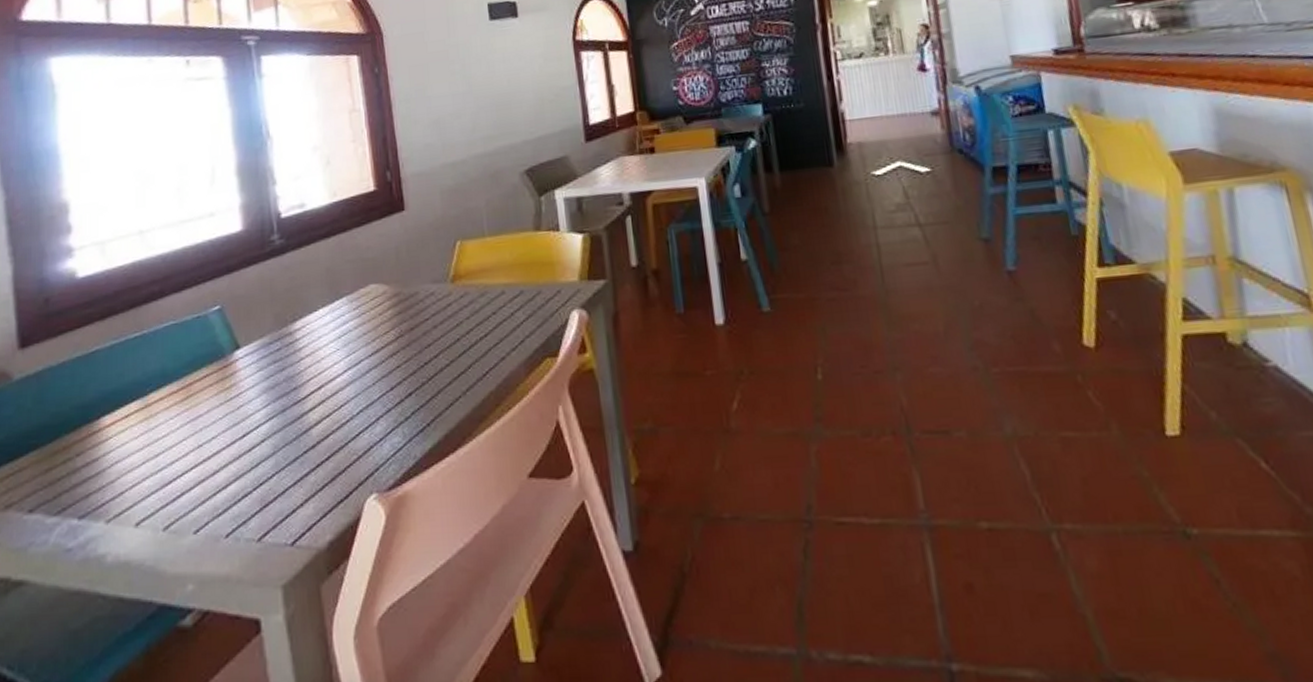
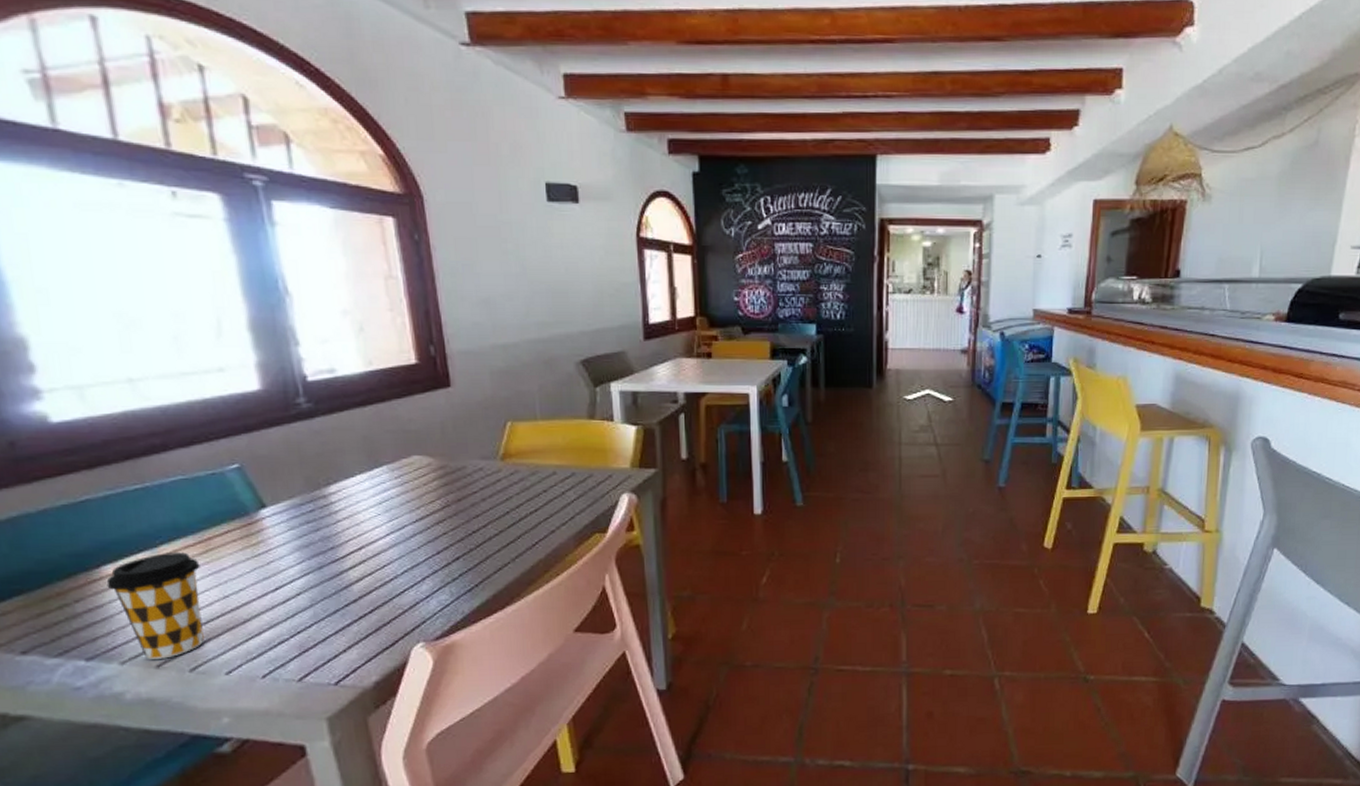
coffee cup: none [103,399,181,517] -> present [106,552,204,659]

